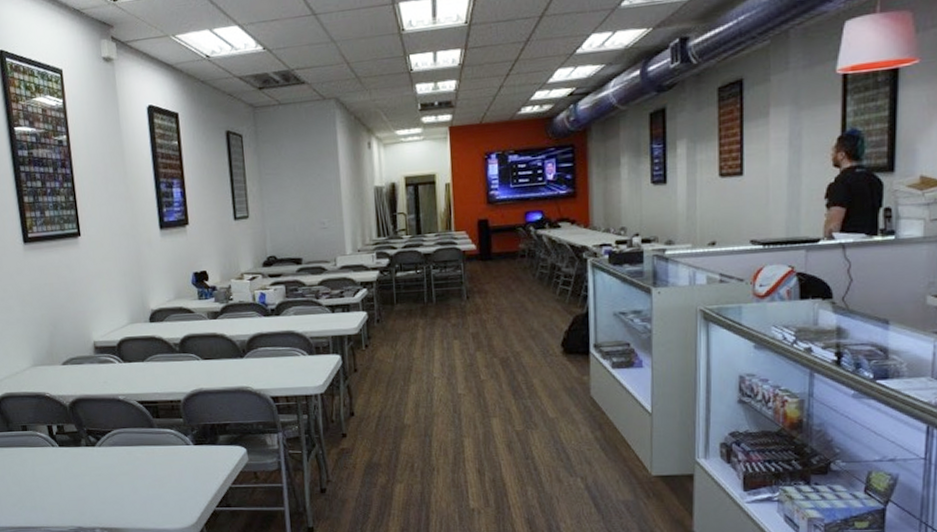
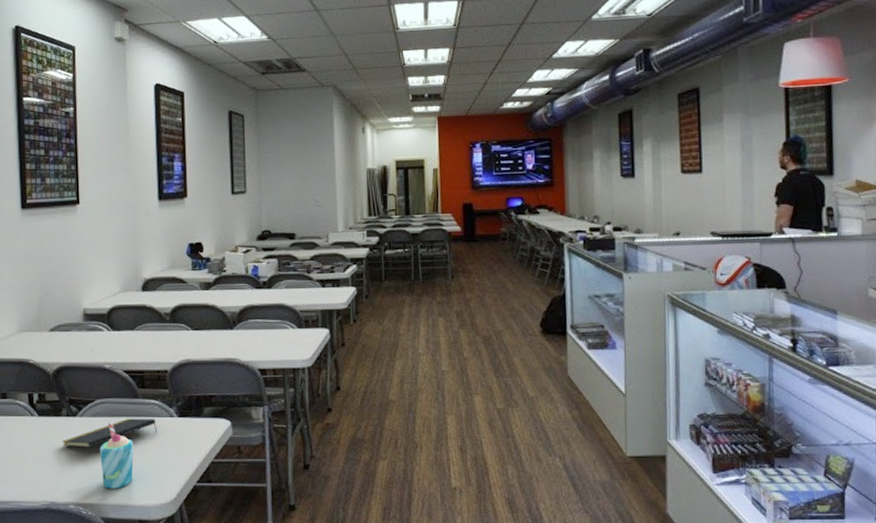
notepad: none [84,447,174,476] -> present [63,418,157,448]
milkshake: none [120,450,155,514] -> present [99,421,134,489]

